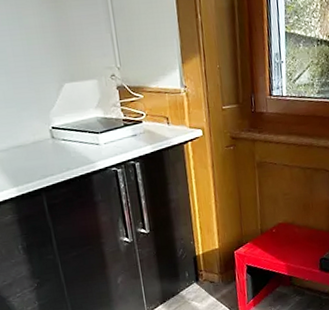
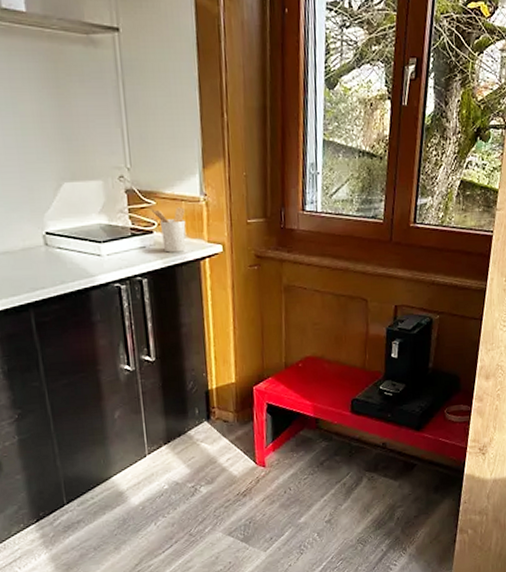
utensil holder: none [139,99,171,139] -> present [151,207,186,253]

